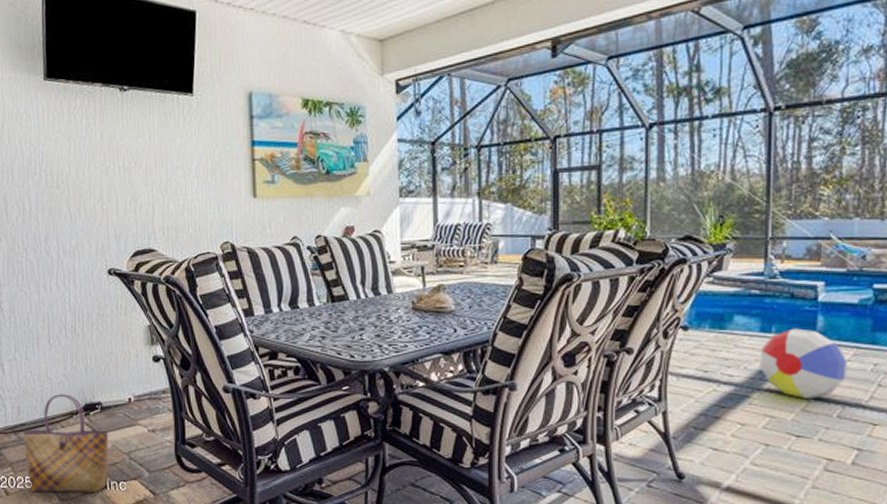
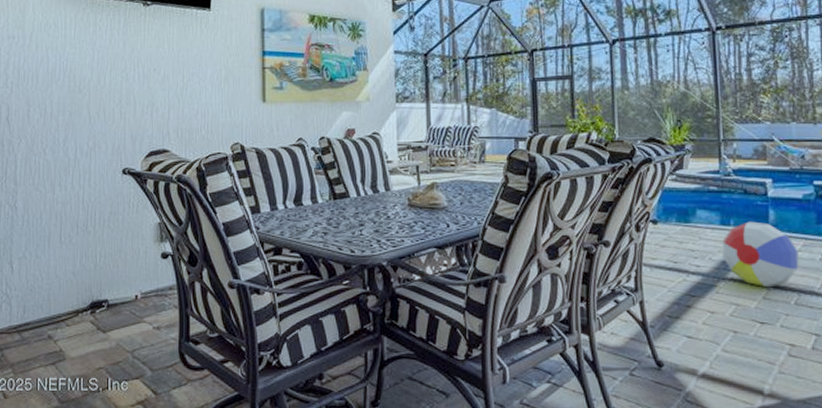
tote bag: present [23,394,109,492] -> none [27,292,114,395]

